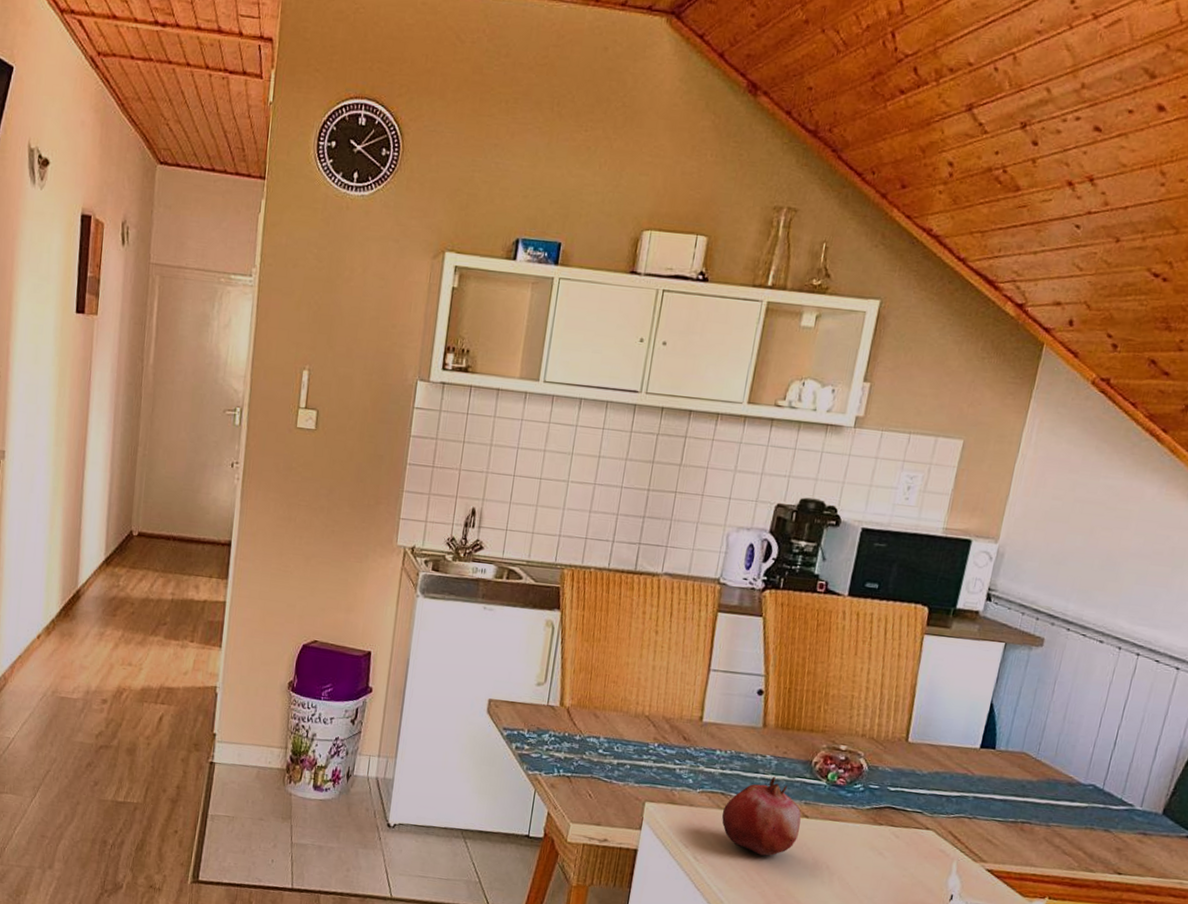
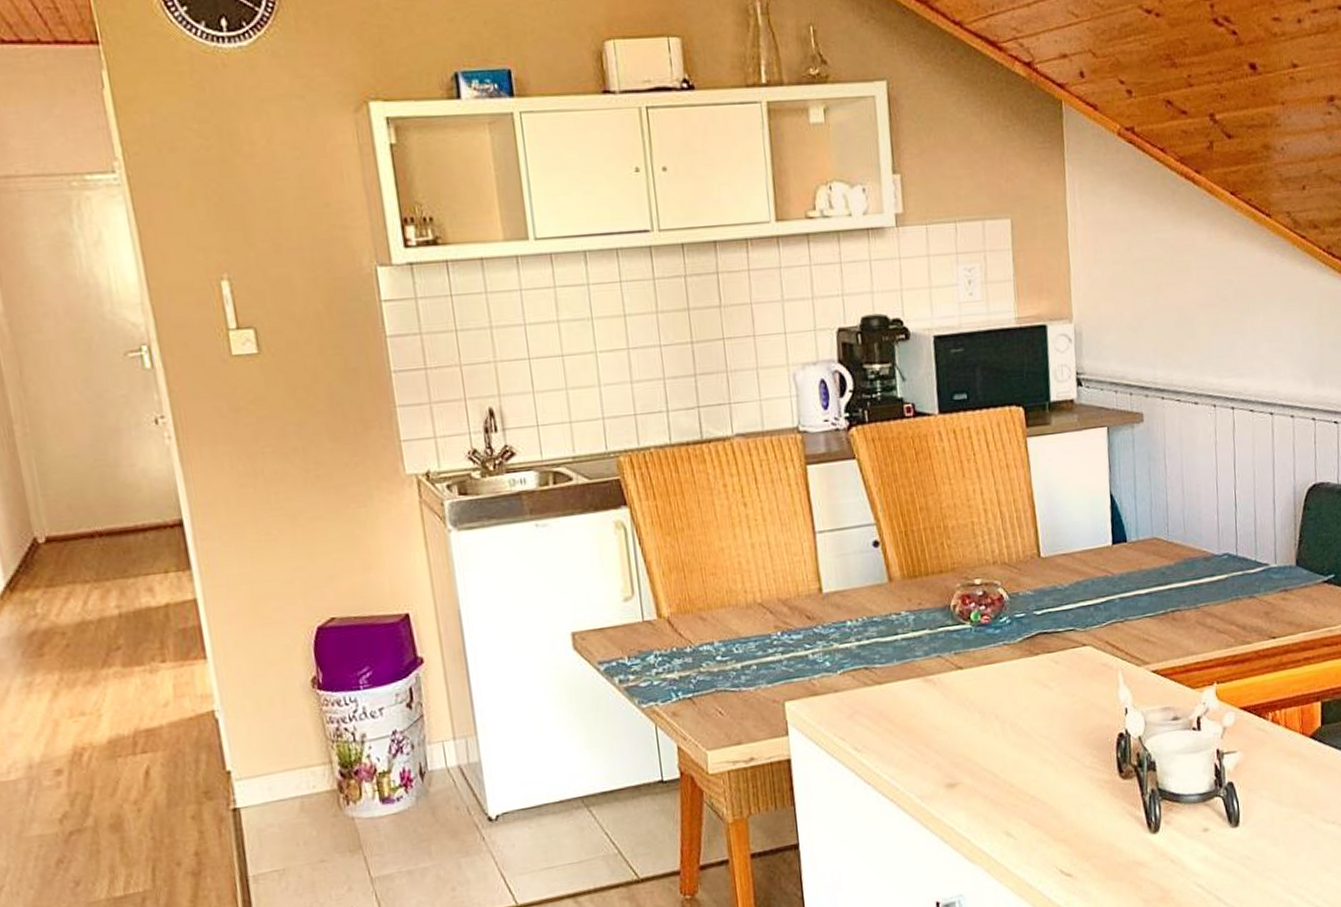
fruit: present [721,776,802,856] -> none [871,633,958,726]

